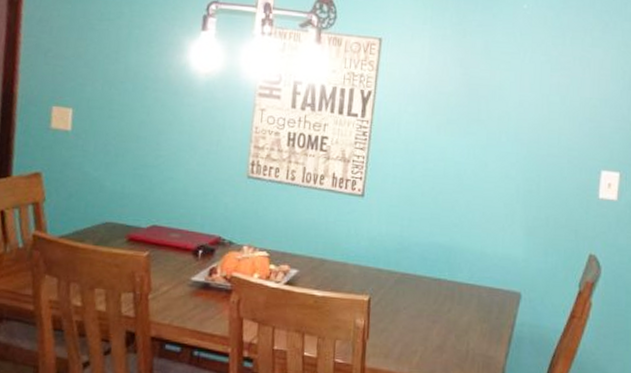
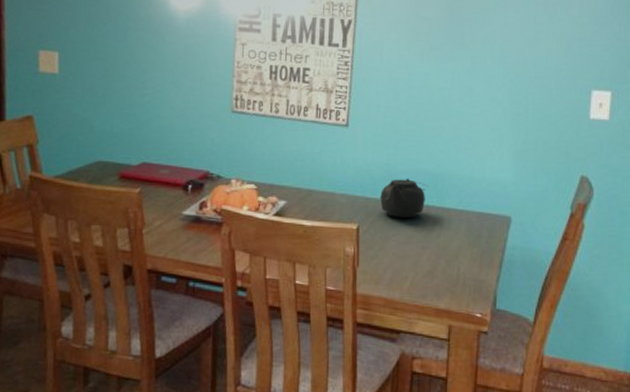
teapot: none [392,250,441,291] -> present [380,178,428,218]

